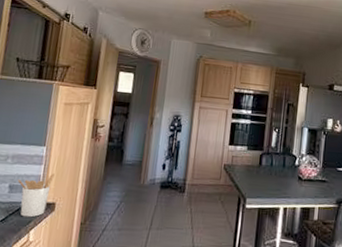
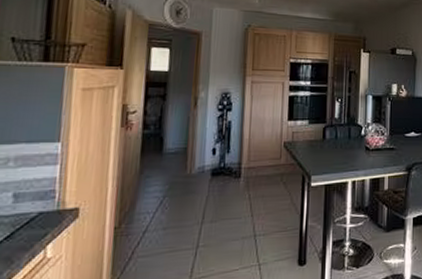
utensil holder: present [17,173,55,218] -> none [24,173,75,230]

